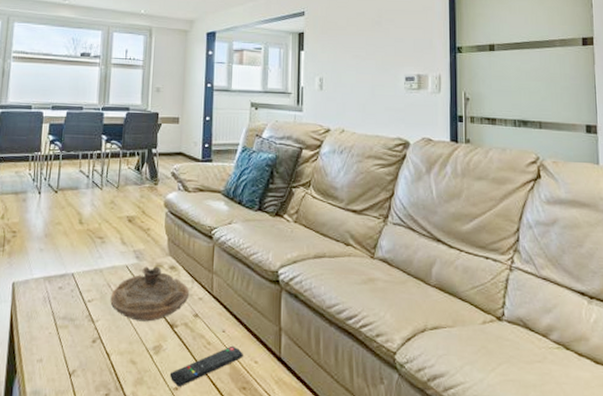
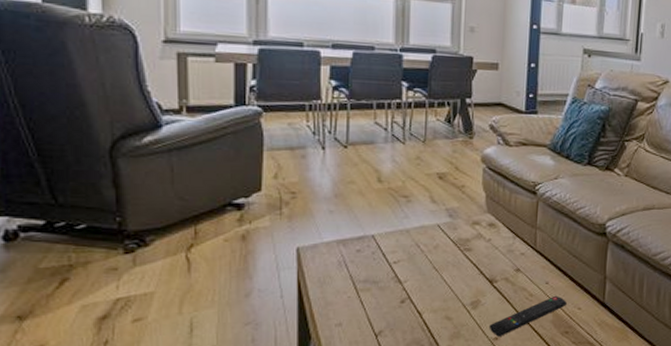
decorative bowl: present [110,265,190,322] -> none [420,223,511,279]

